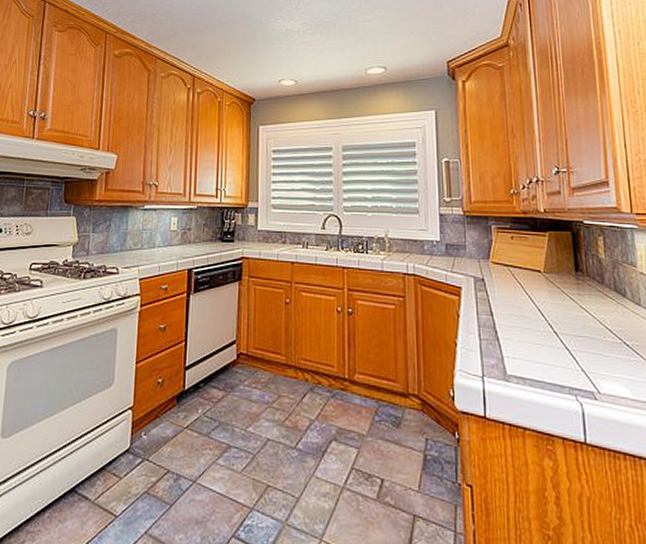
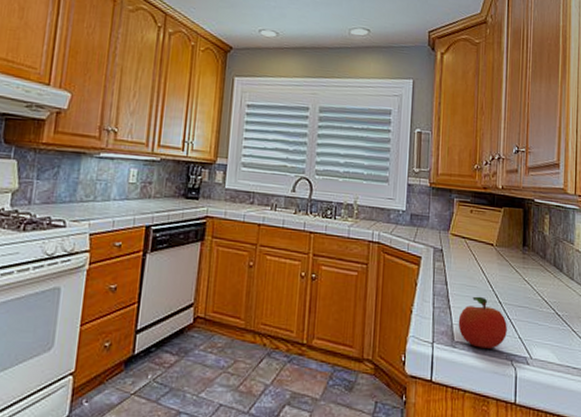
fruit: none [509,326,568,383] -> present [458,296,508,349]

